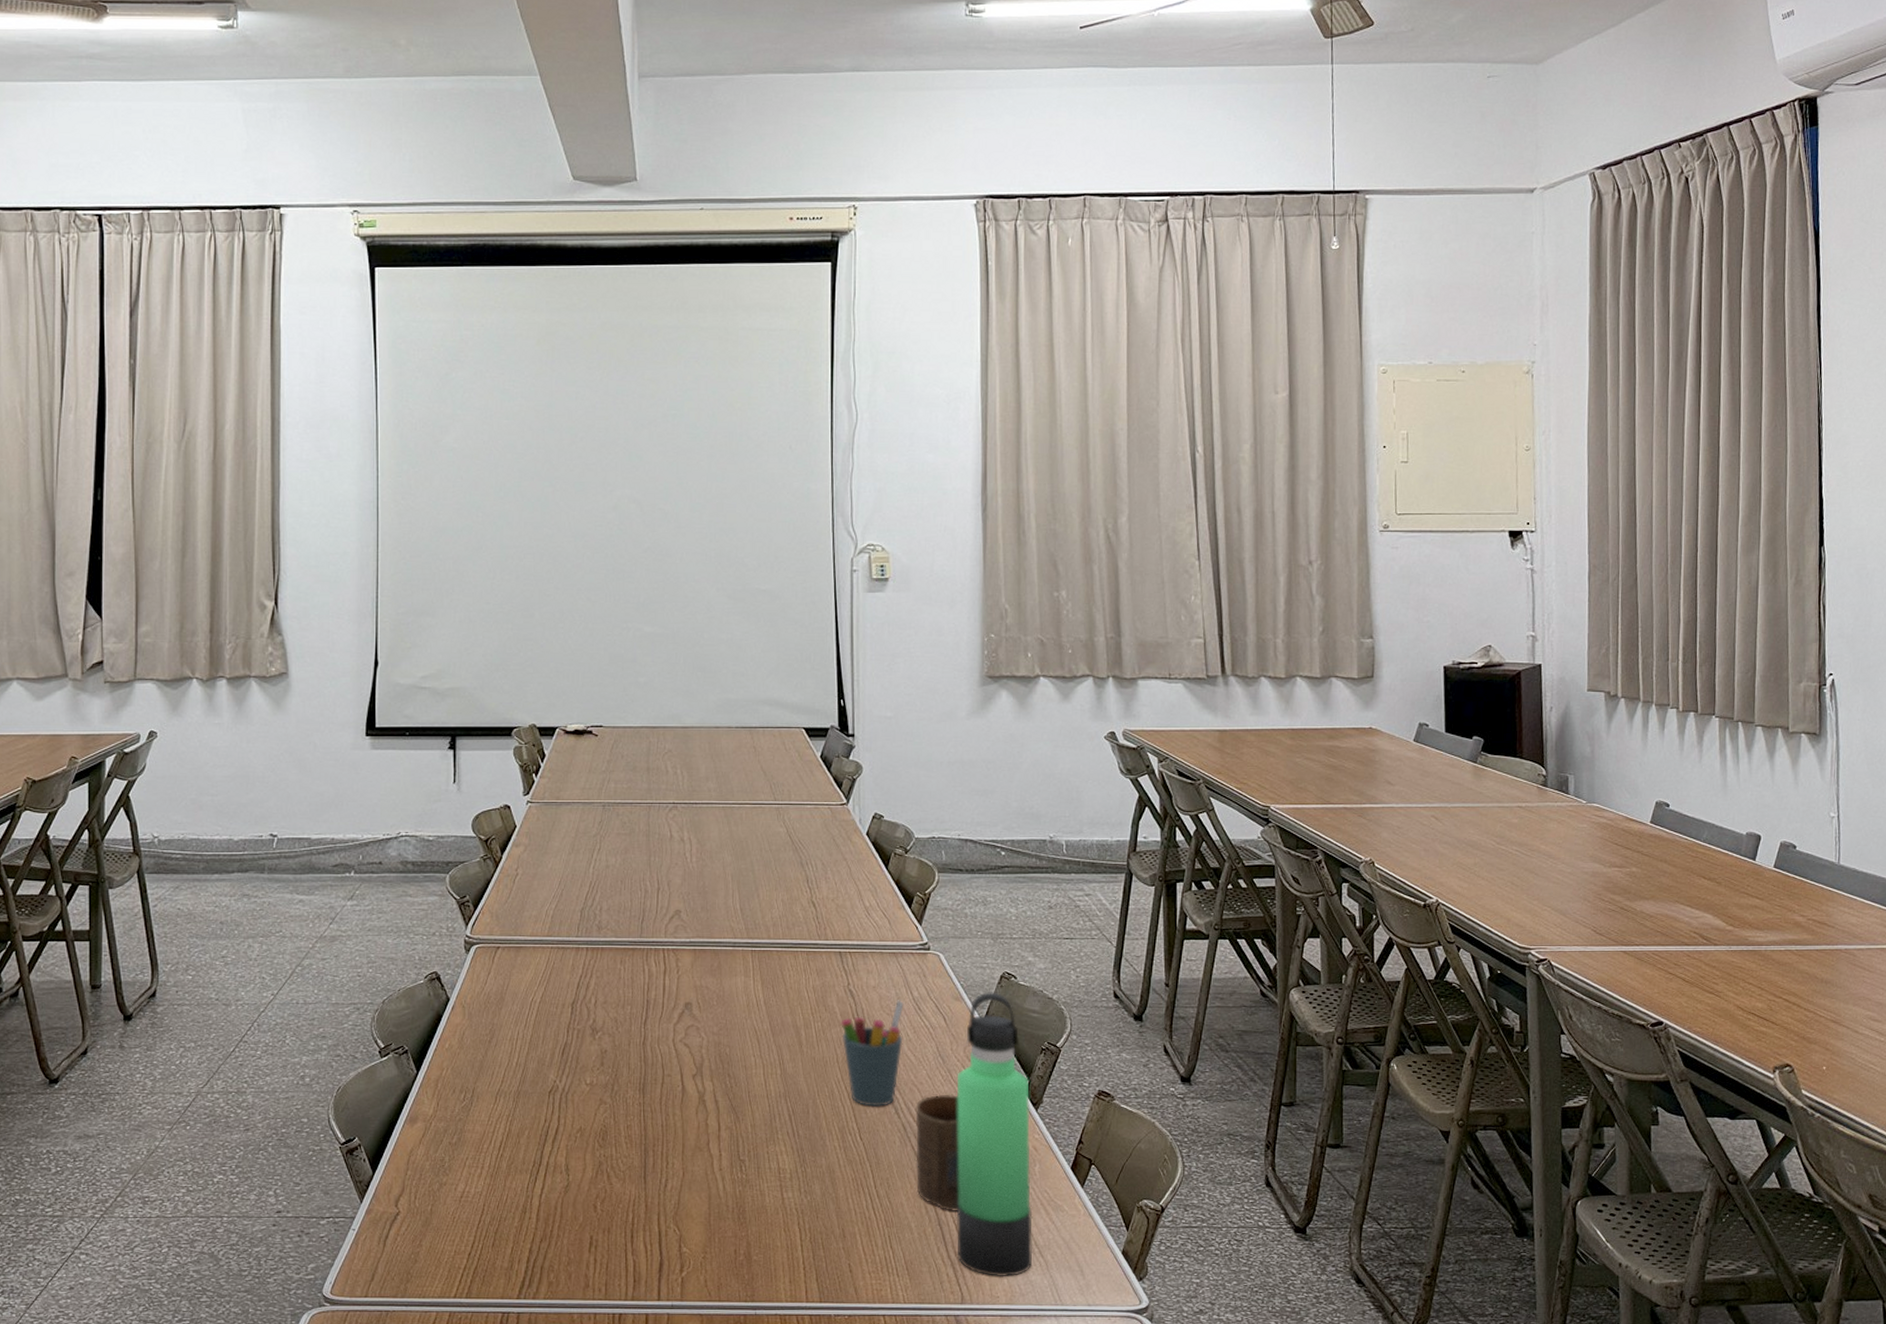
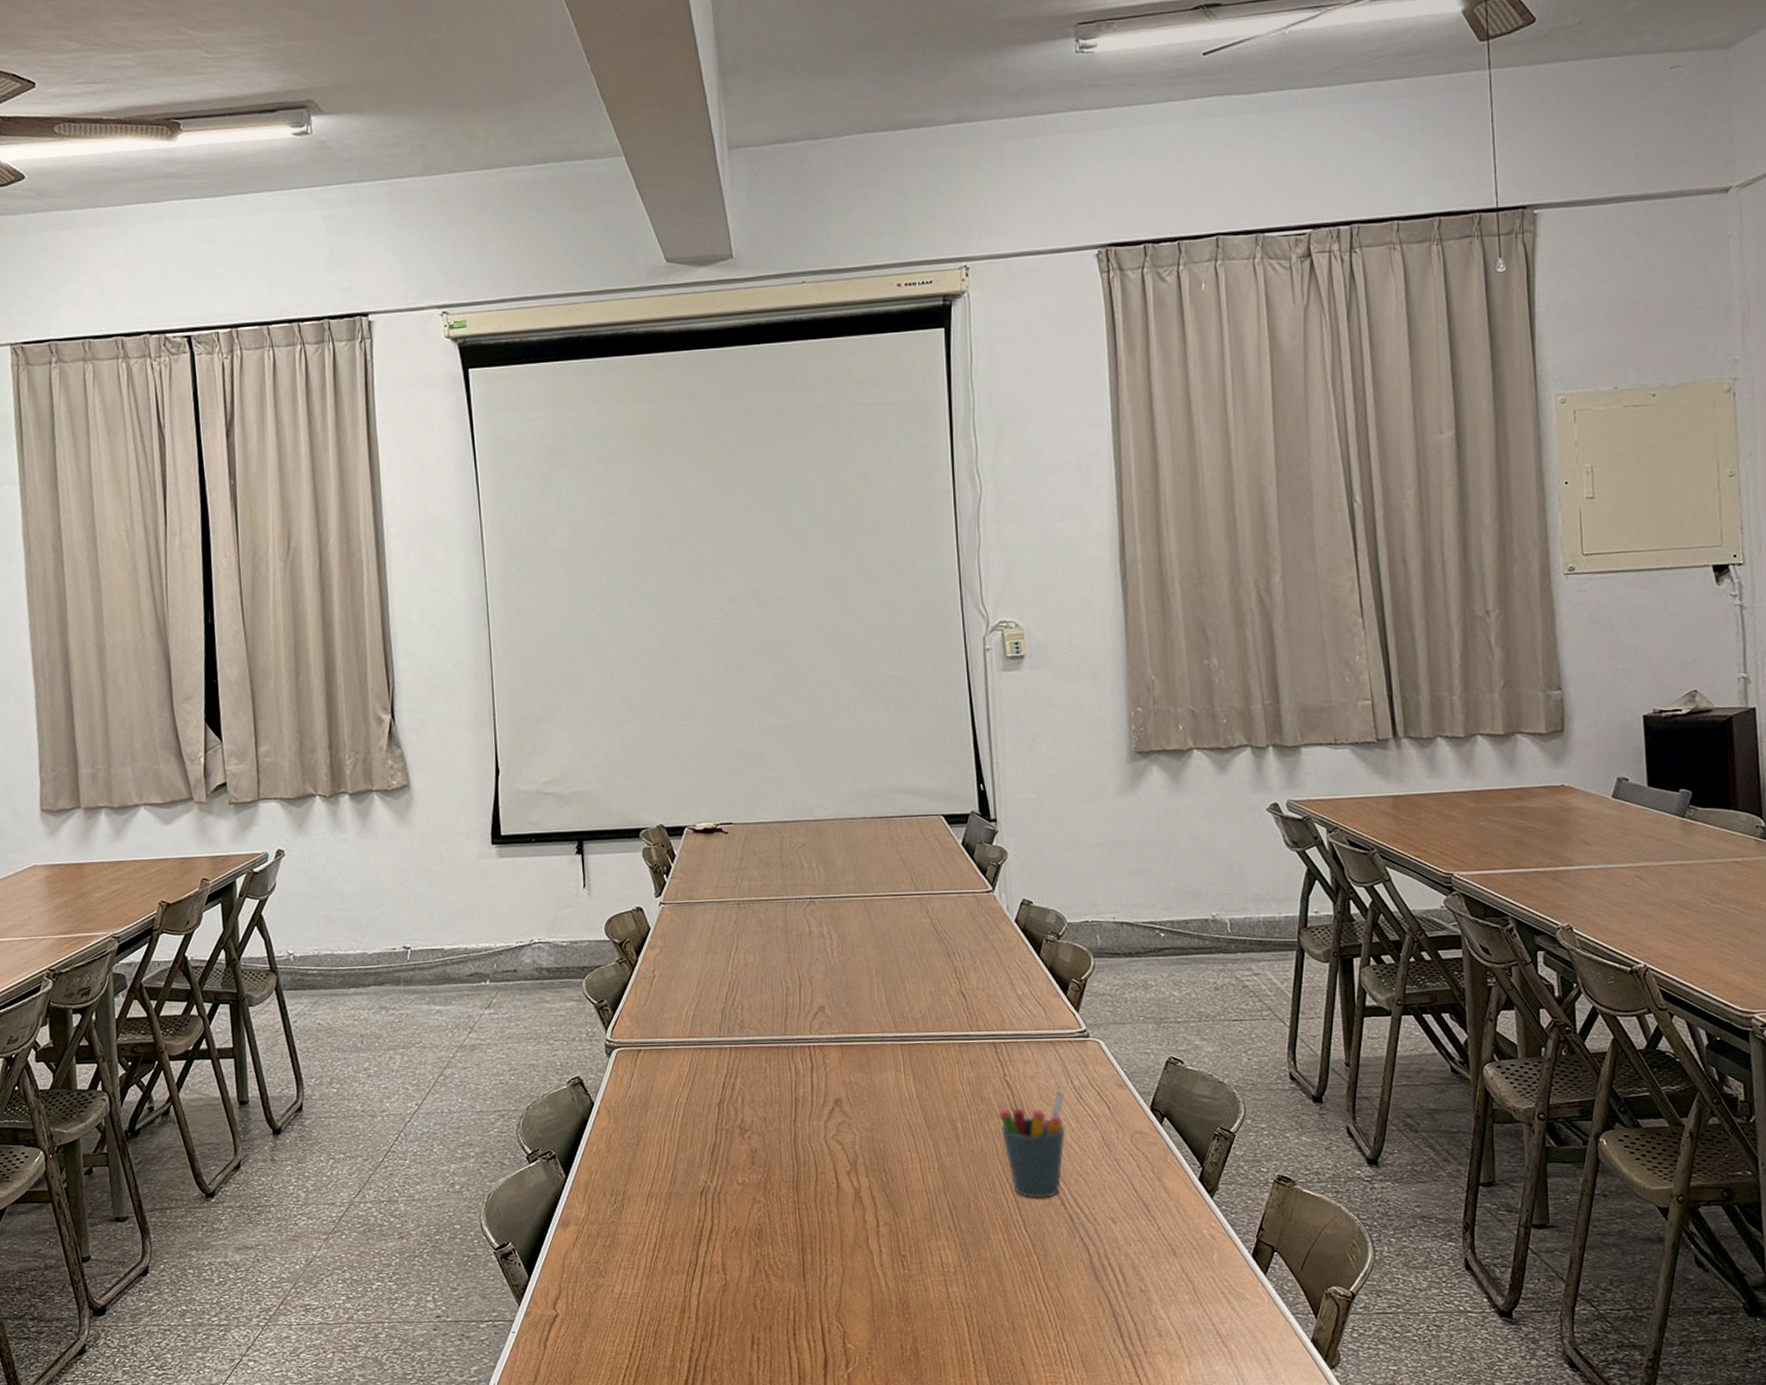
cup: present [915,1094,960,1211] -> none [1082,1183,1135,1302]
thermos bottle: present [955,991,1033,1277] -> none [1124,1077,1216,1368]

